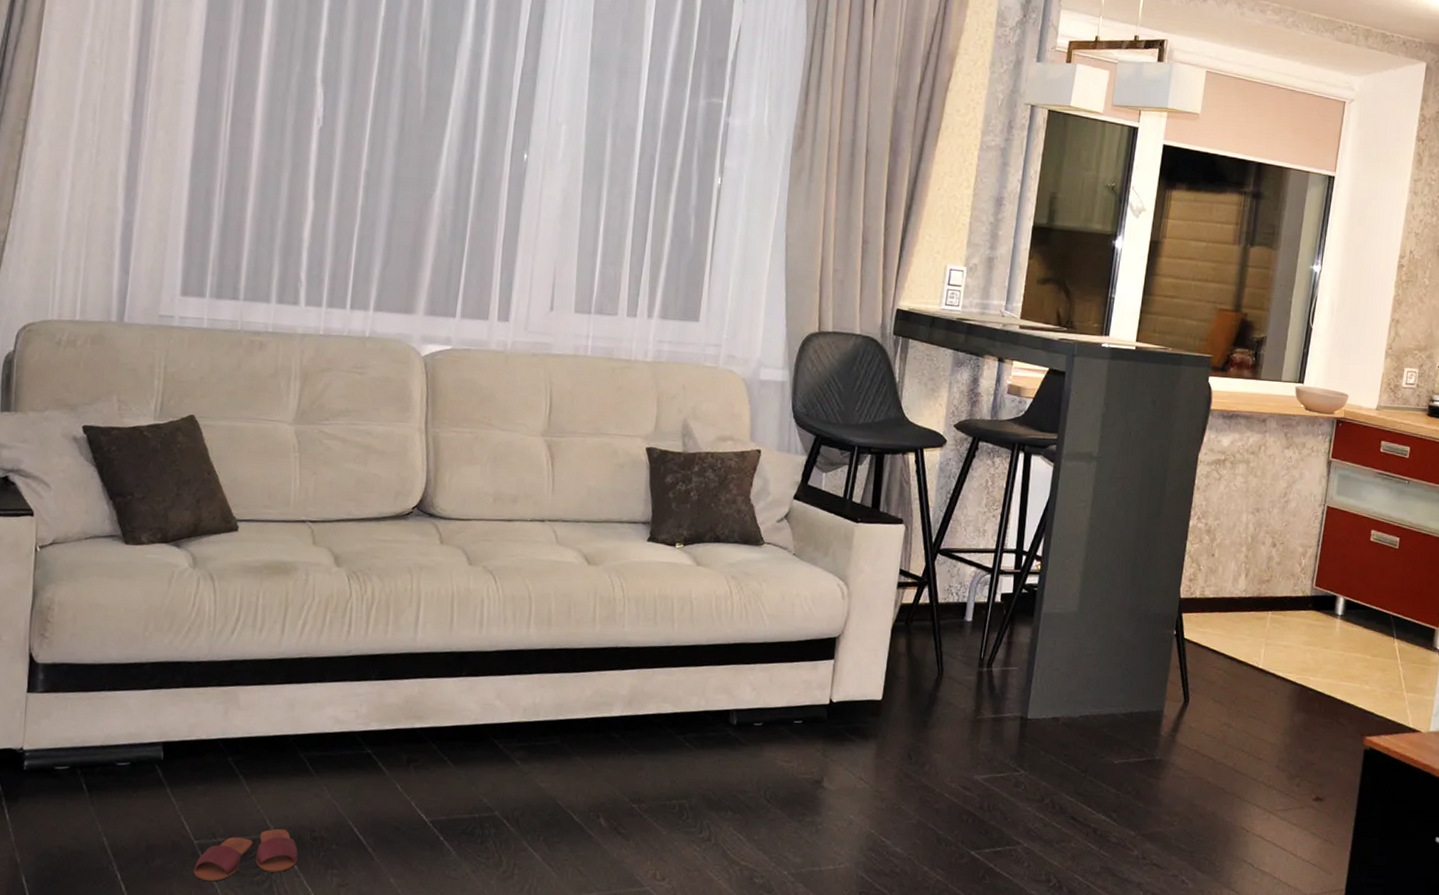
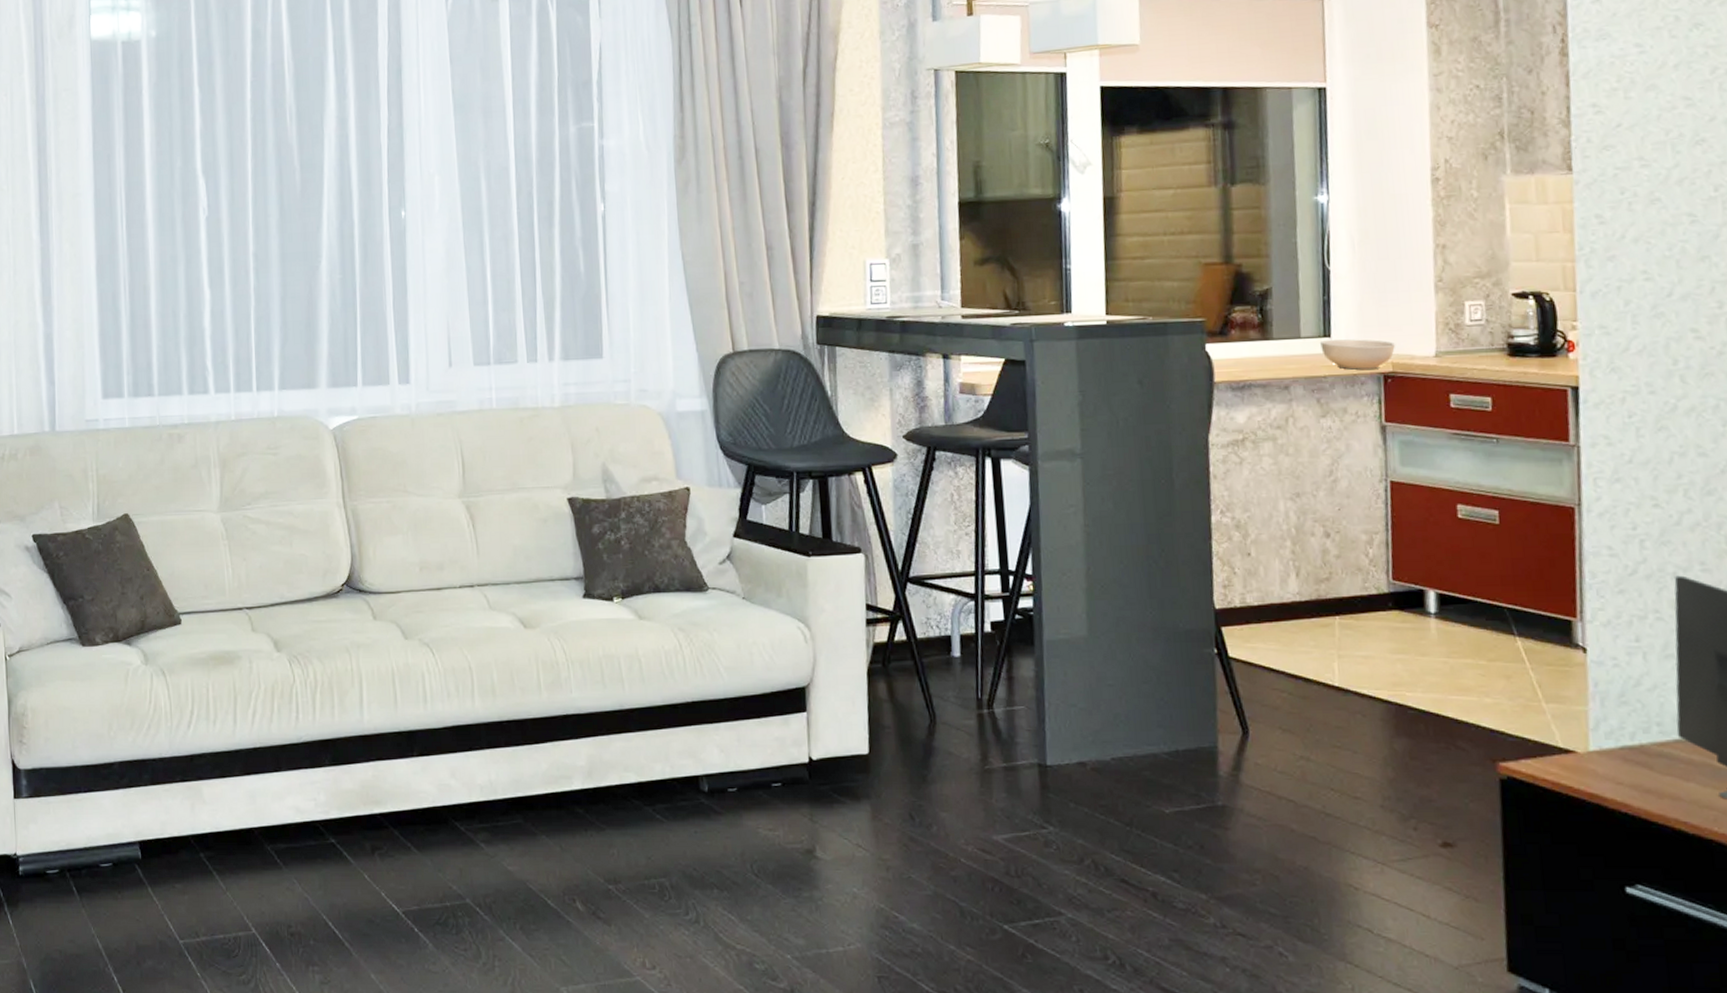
slippers: present [193,828,298,882] -> none [182,925,279,982]

